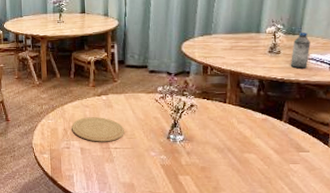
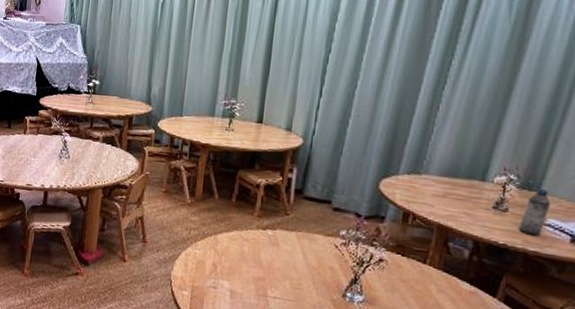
plate: present [72,117,124,142] -> none [223,253,289,289]

